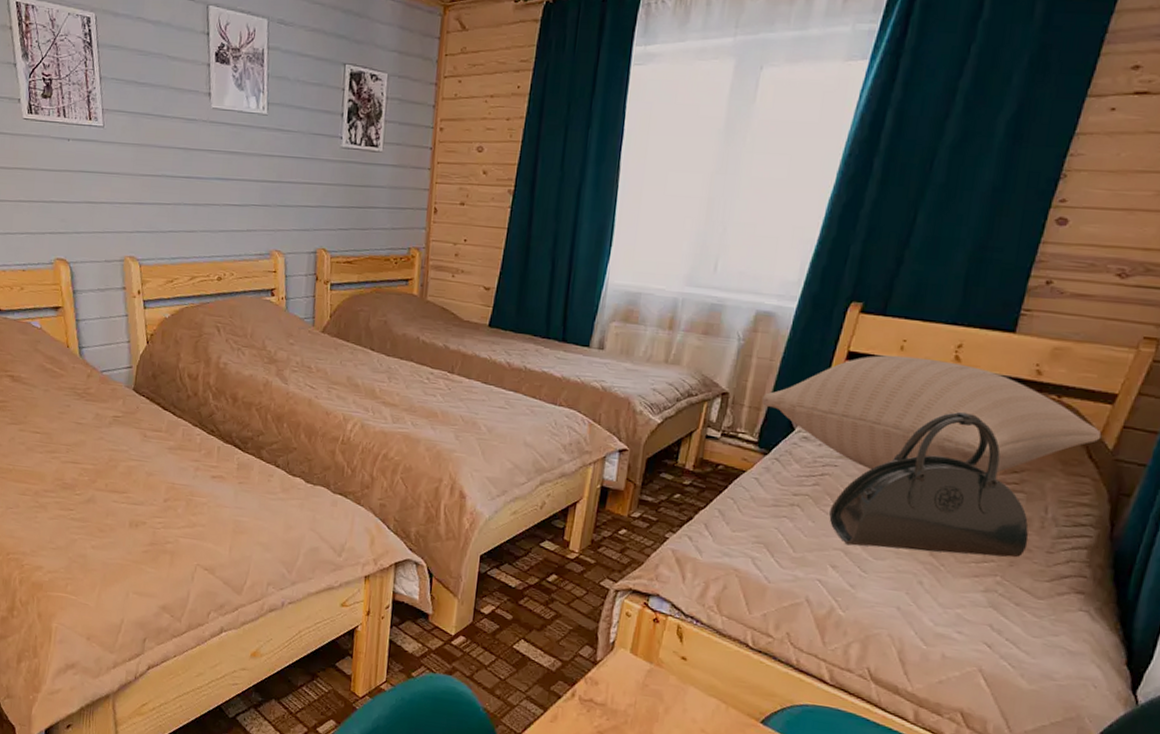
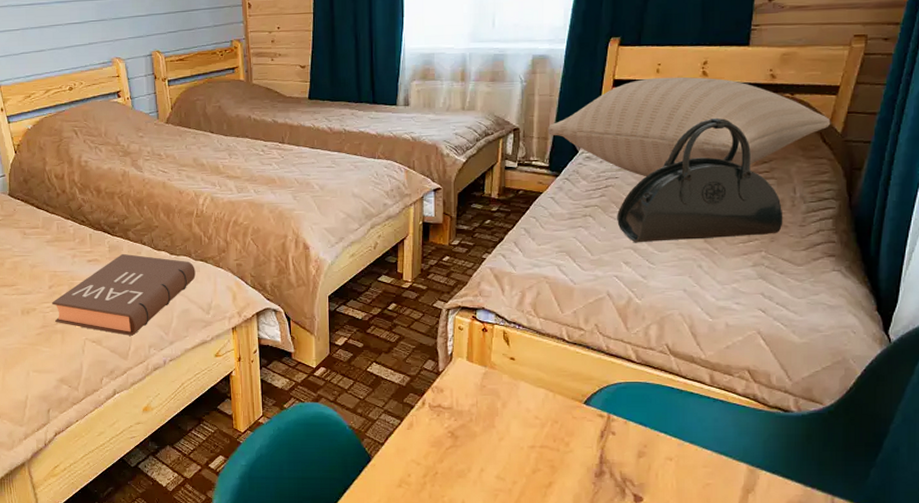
book: none [164,473,332,569] -> present [51,253,196,336]

